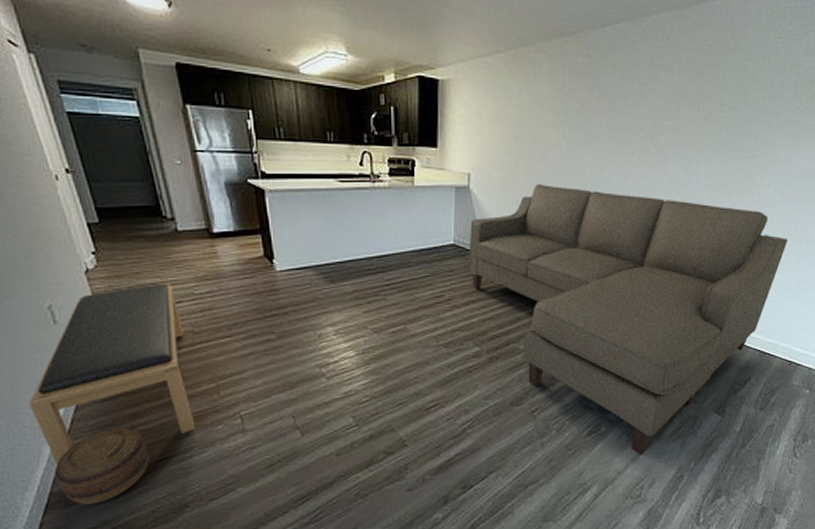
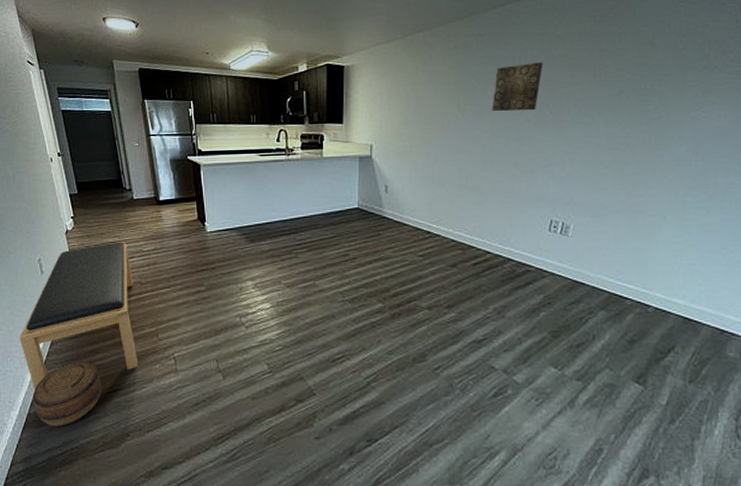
sofa: present [467,185,787,456] -> none [371,152,706,423]
wall art: none [597,91,650,144] -> present [492,62,543,111]

